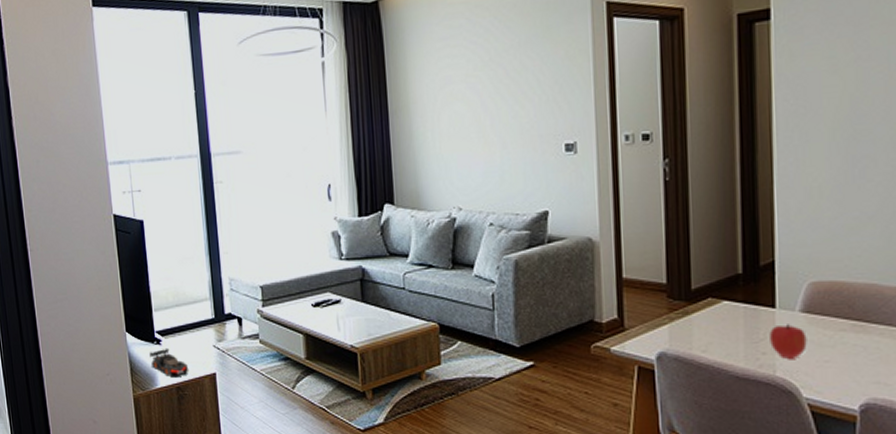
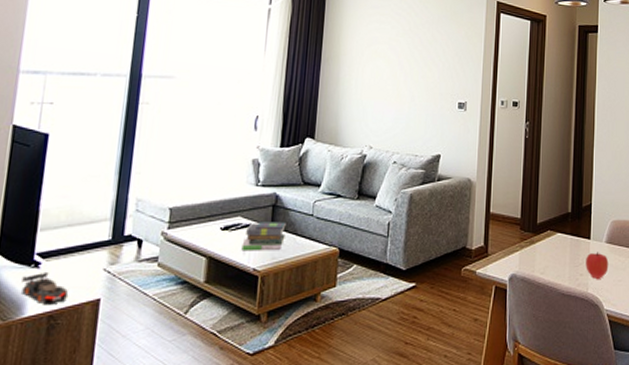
books: none [335,296,378,327] -> present [241,222,286,250]

